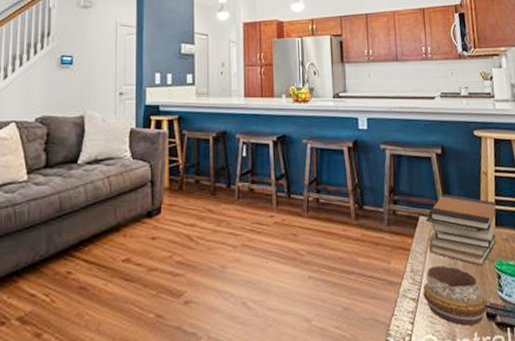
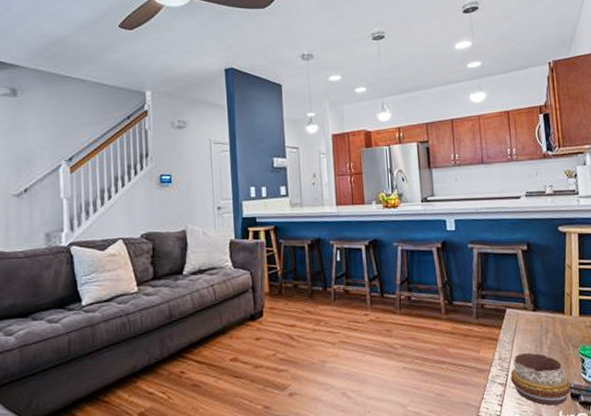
book stack: present [426,194,497,266] -> none [513,287,581,352]

